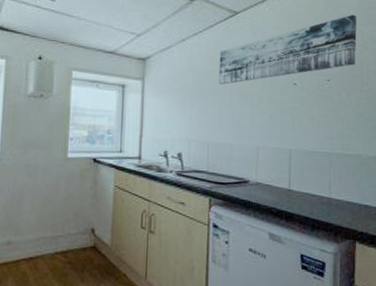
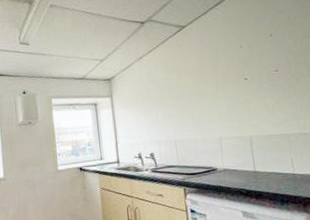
wall art: present [218,14,357,85] -> none [173,9,300,90]

